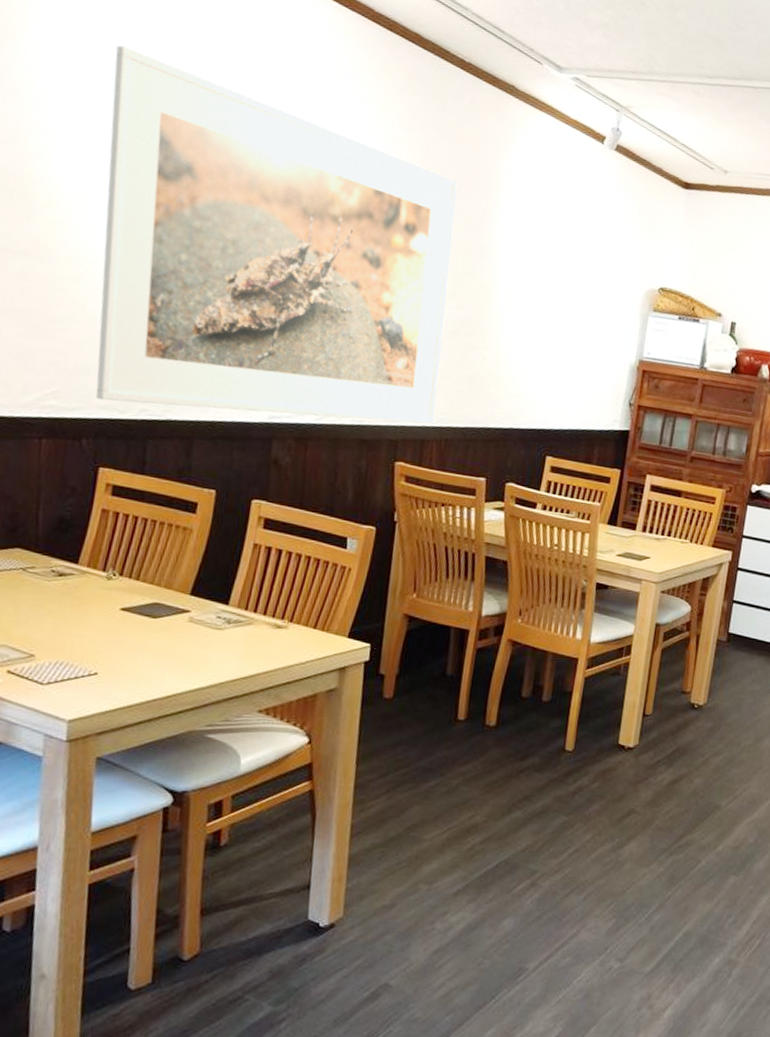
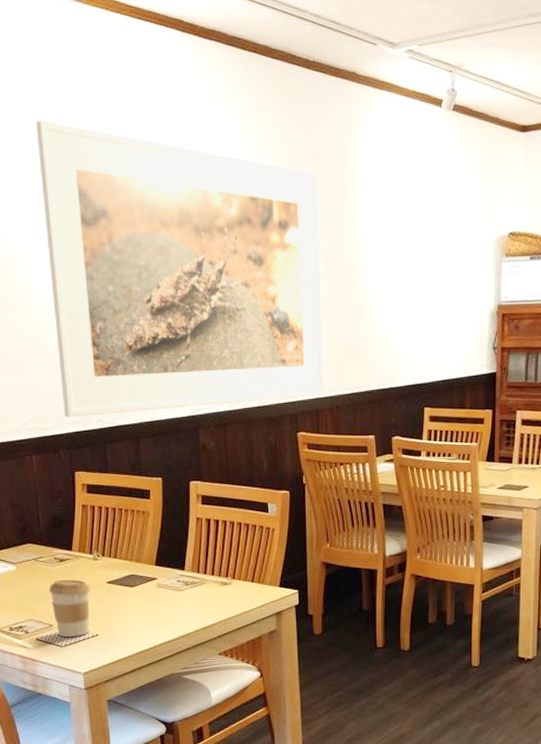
coffee cup: none [35,598,97,674] -> present [48,579,91,638]

